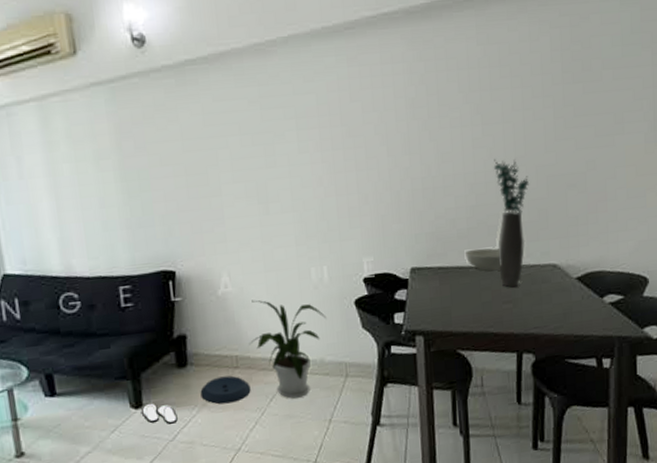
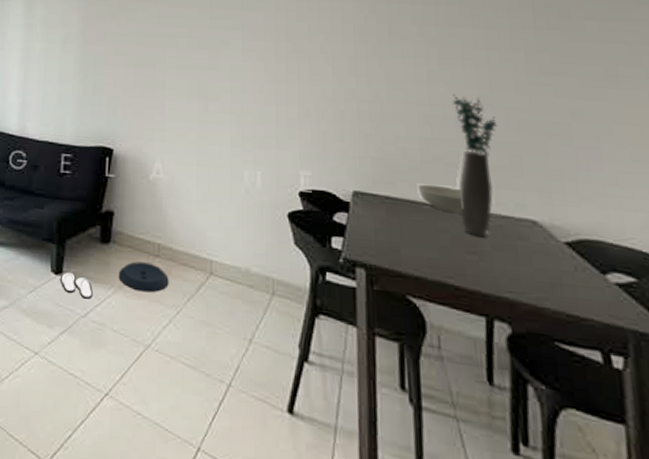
house plant: present [249,299,327,399] -> none [173,191,256,306]

